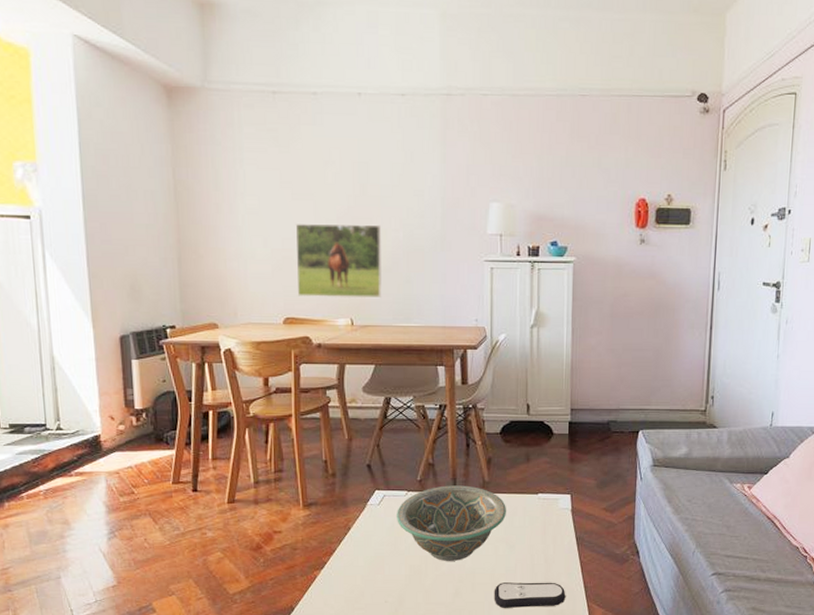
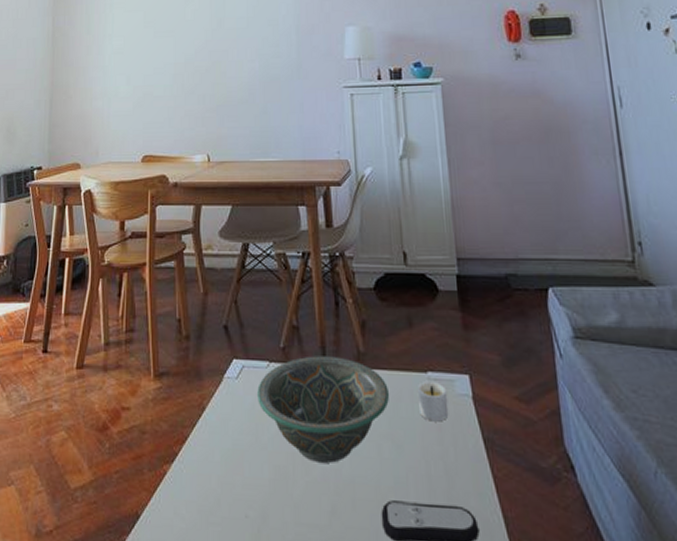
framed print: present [295,224,381,299] -> none [156,56,238,133]
candle: none [530,501,552,528] -> present [418,381,449,422]

